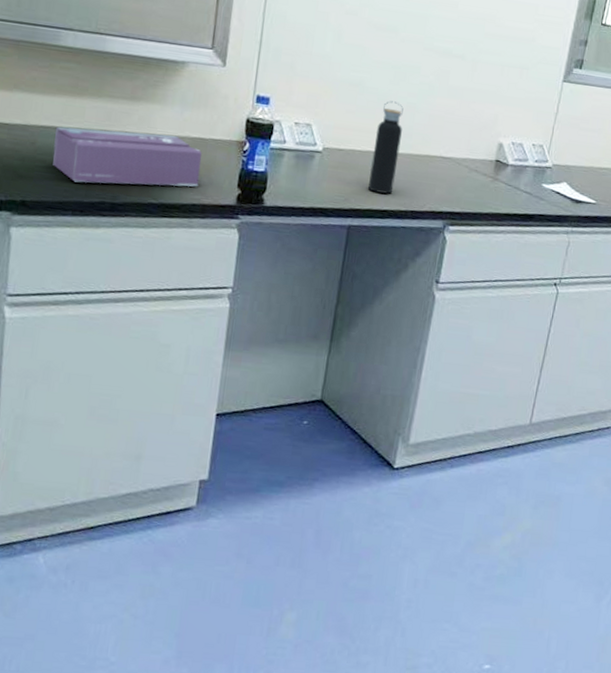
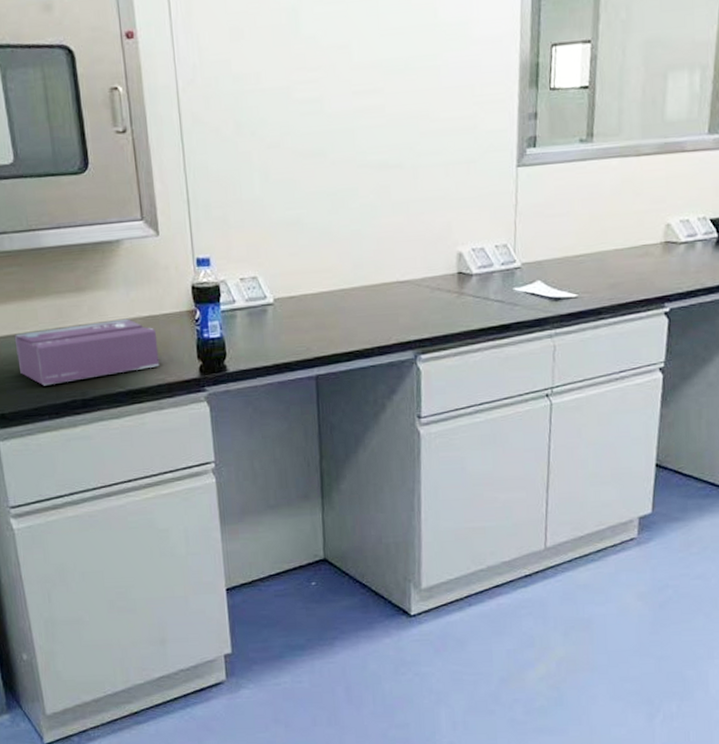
water bottle: present [367,101,404,194] -> none [324,232,355,335]

